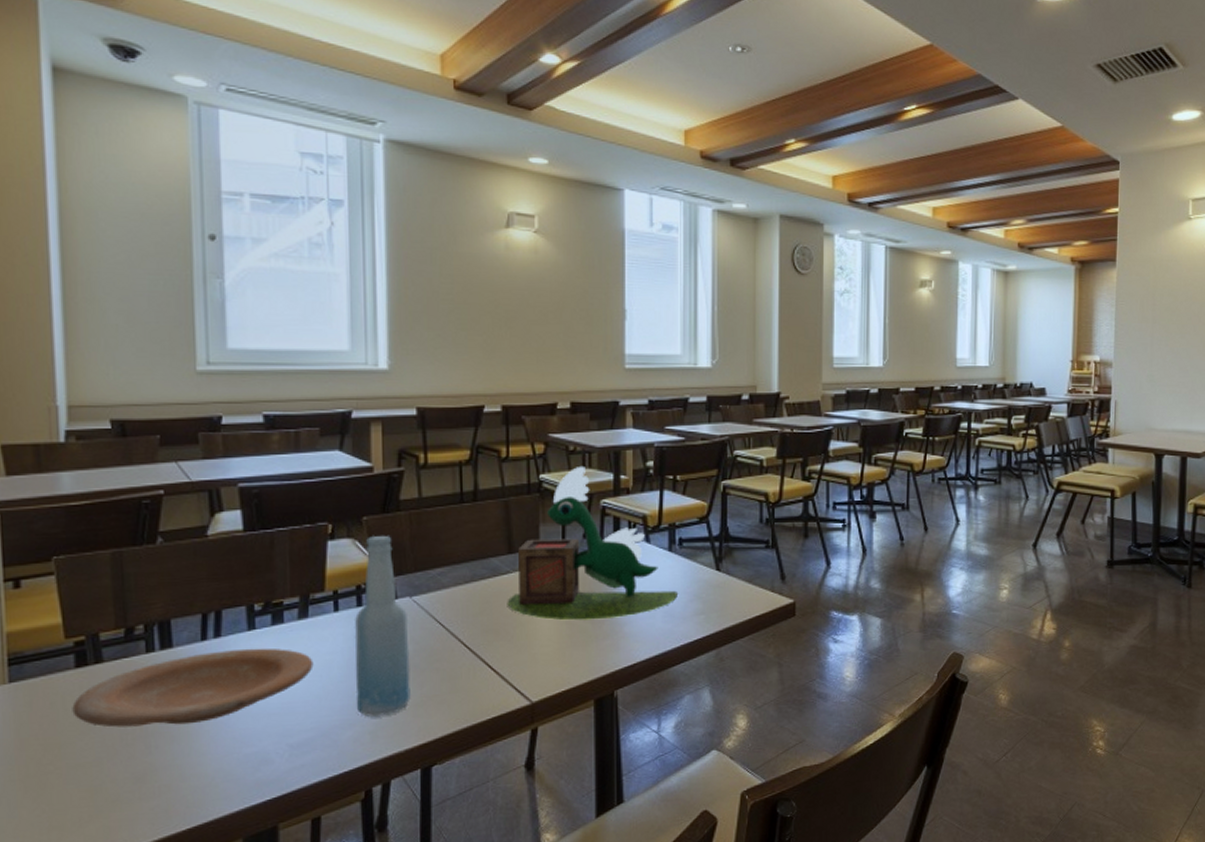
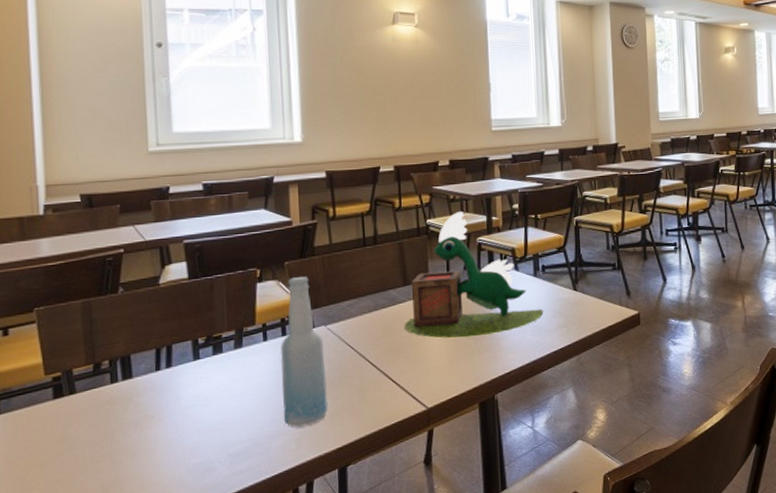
plate: present [72,648,314,728] -> none [51,374,248,447]

